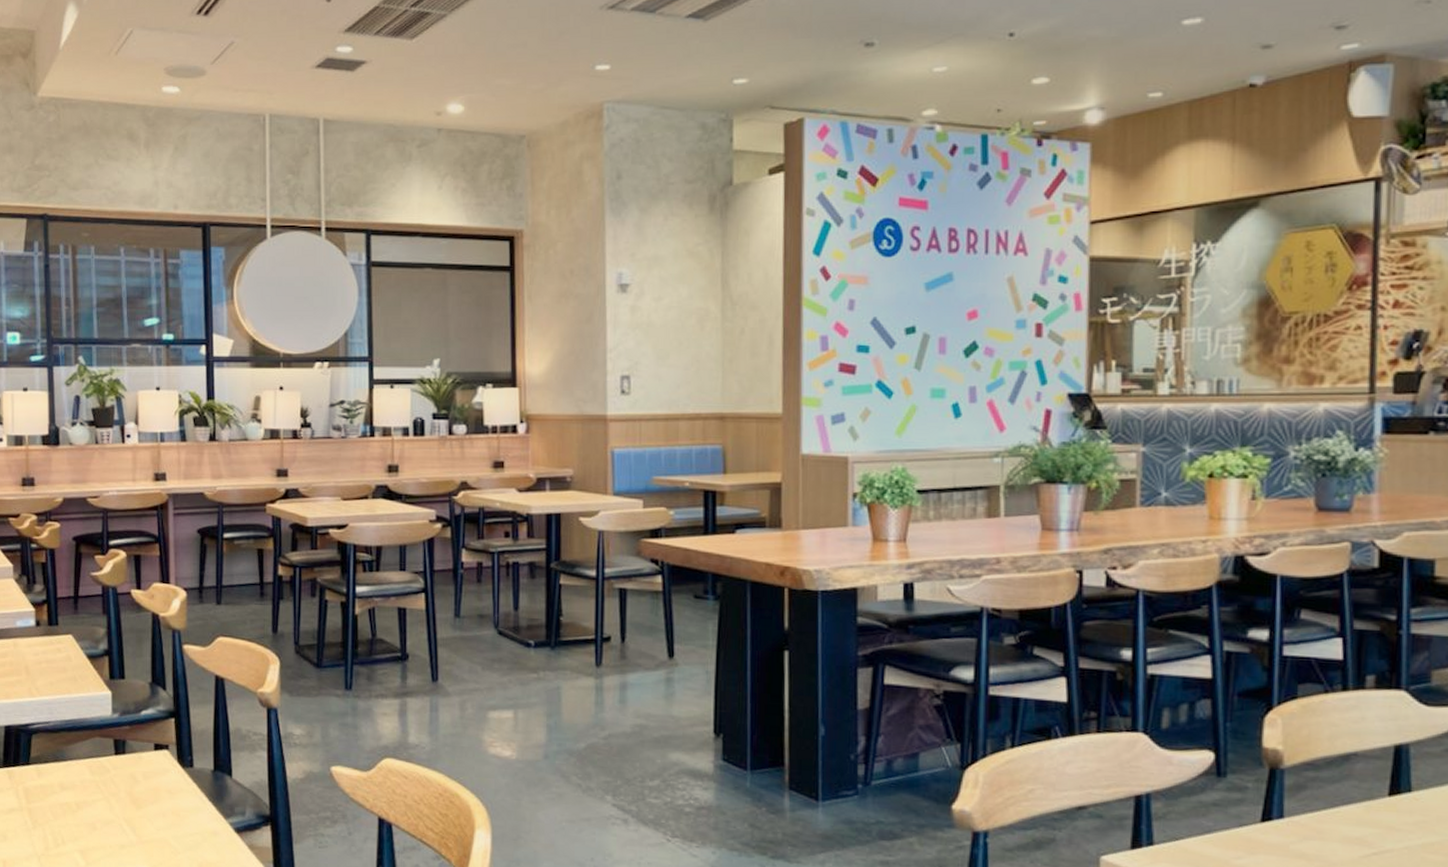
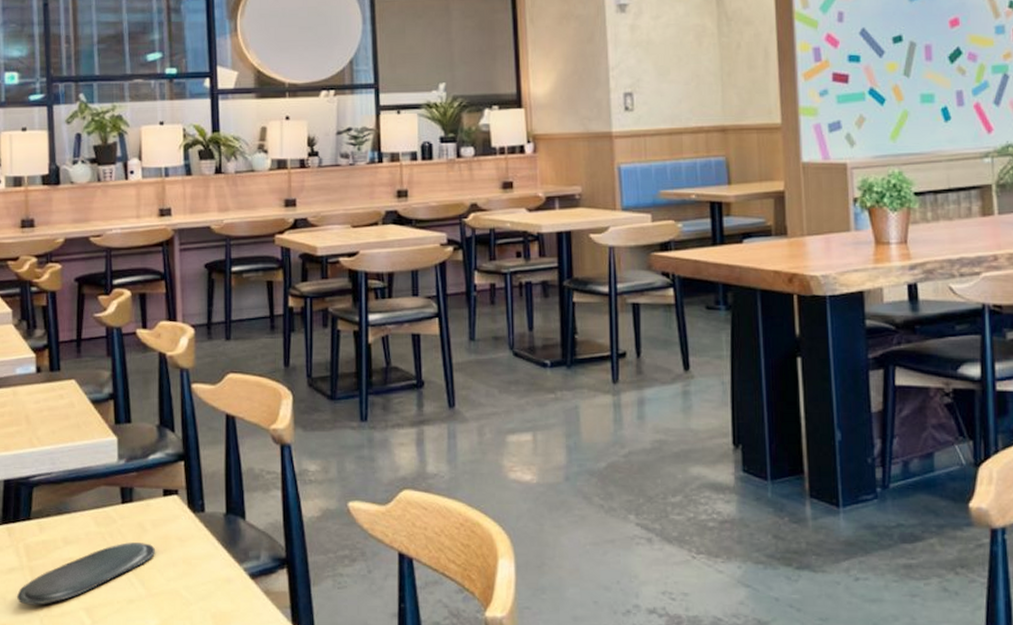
oval tray: none [16,791,146,845] -> present [16,542,155,605]

